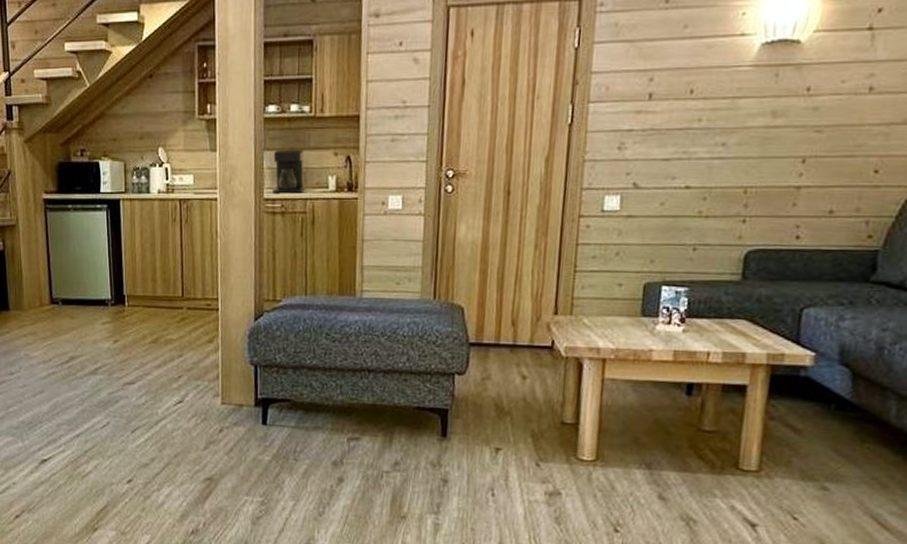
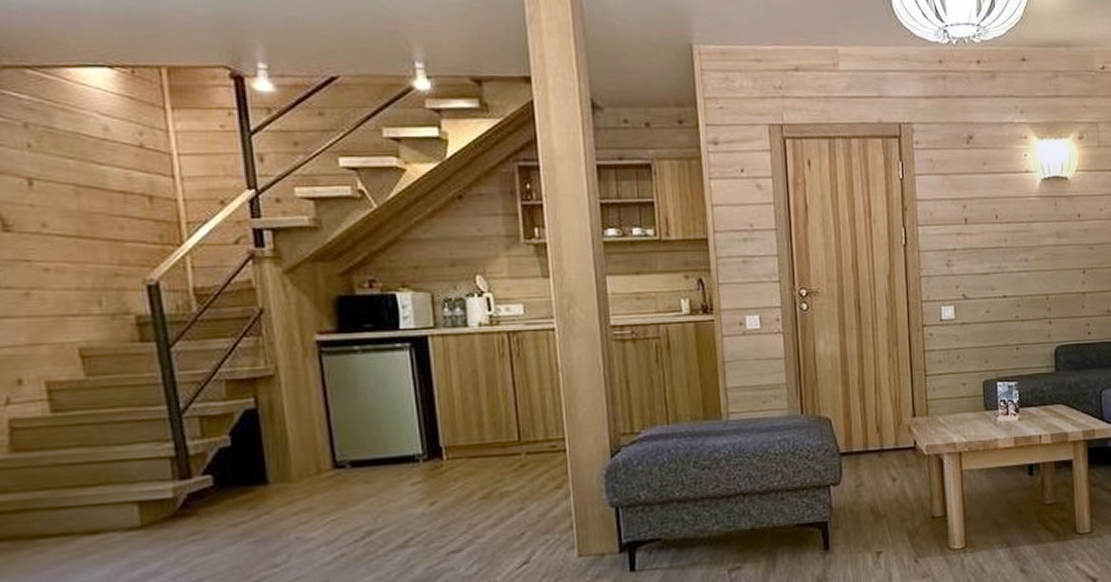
coffee maker: present [272,148,306,194] -> none [617,272,657,320]

